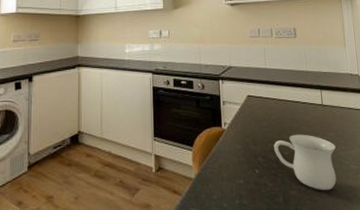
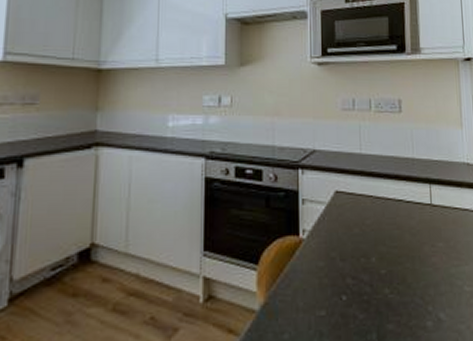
mug: present [274,134,337,191] -> none [368,245,446,323]

